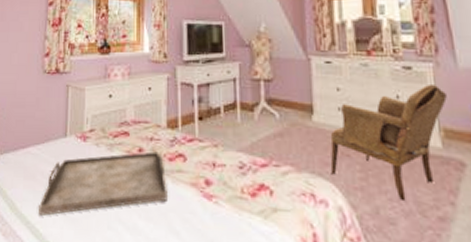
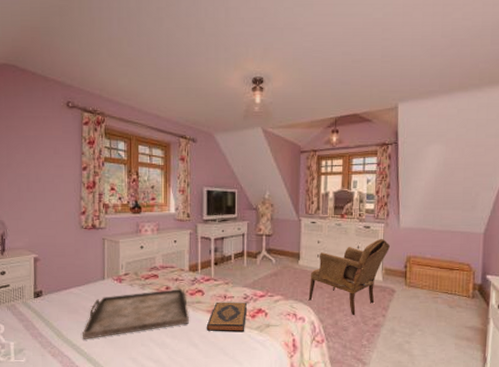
hardback book: none [190,171,244,218] -> present [206,302,247,333]

